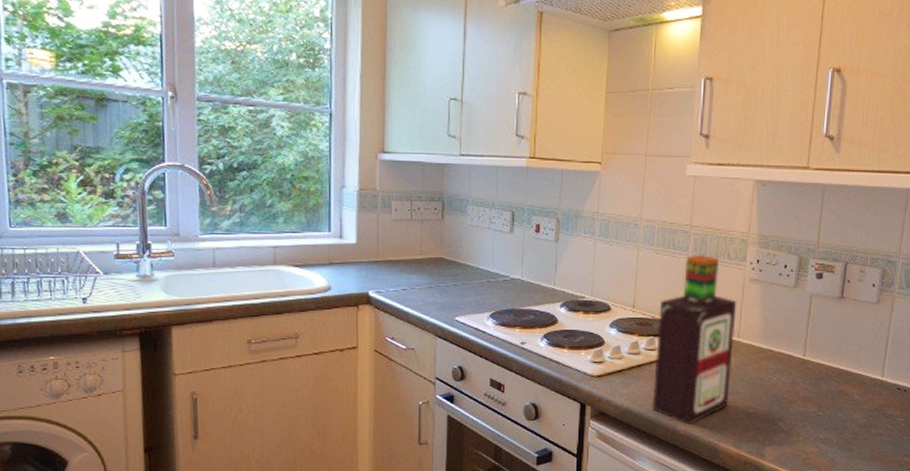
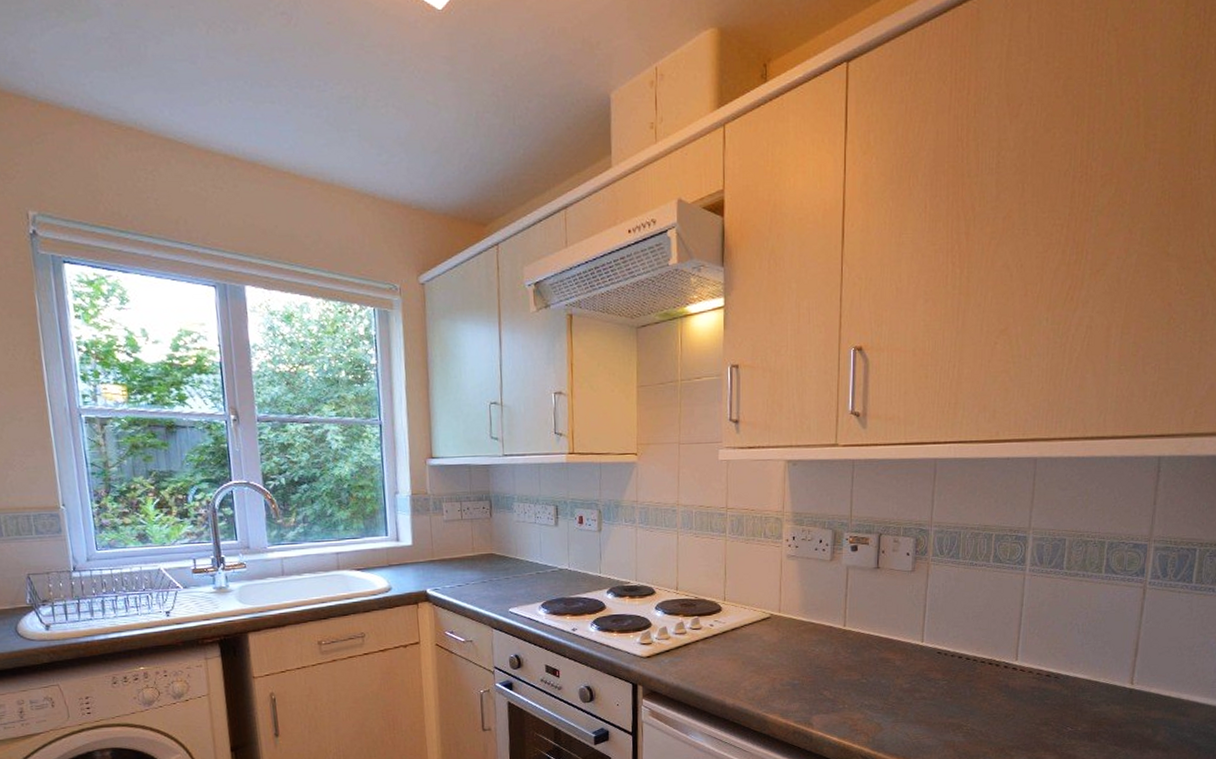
bottle: present [652,254,737,425] -> none [700,534,776,699]

